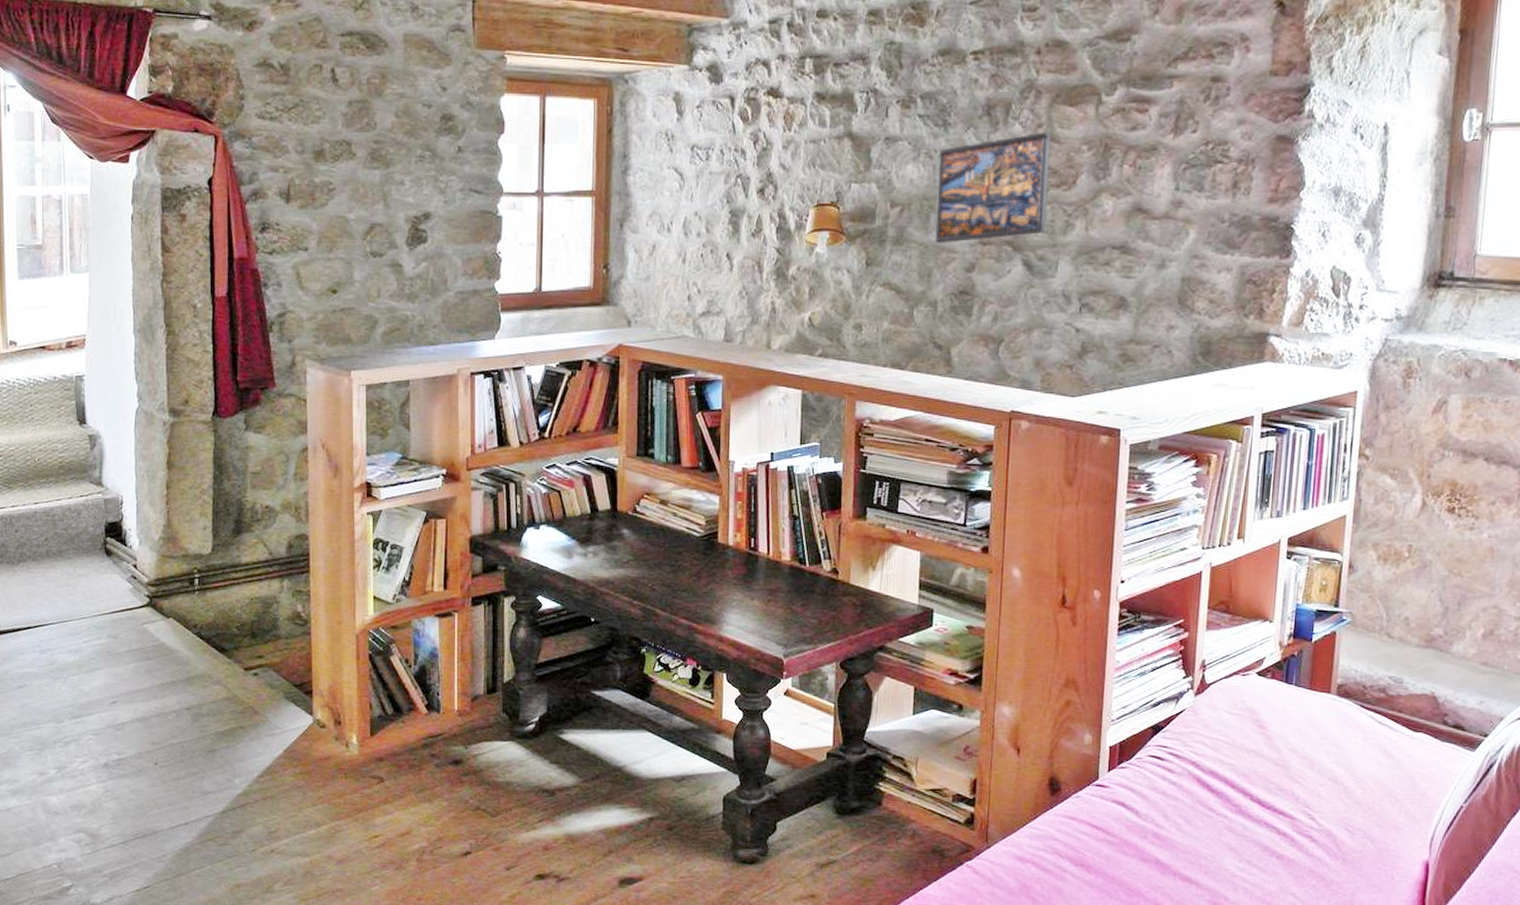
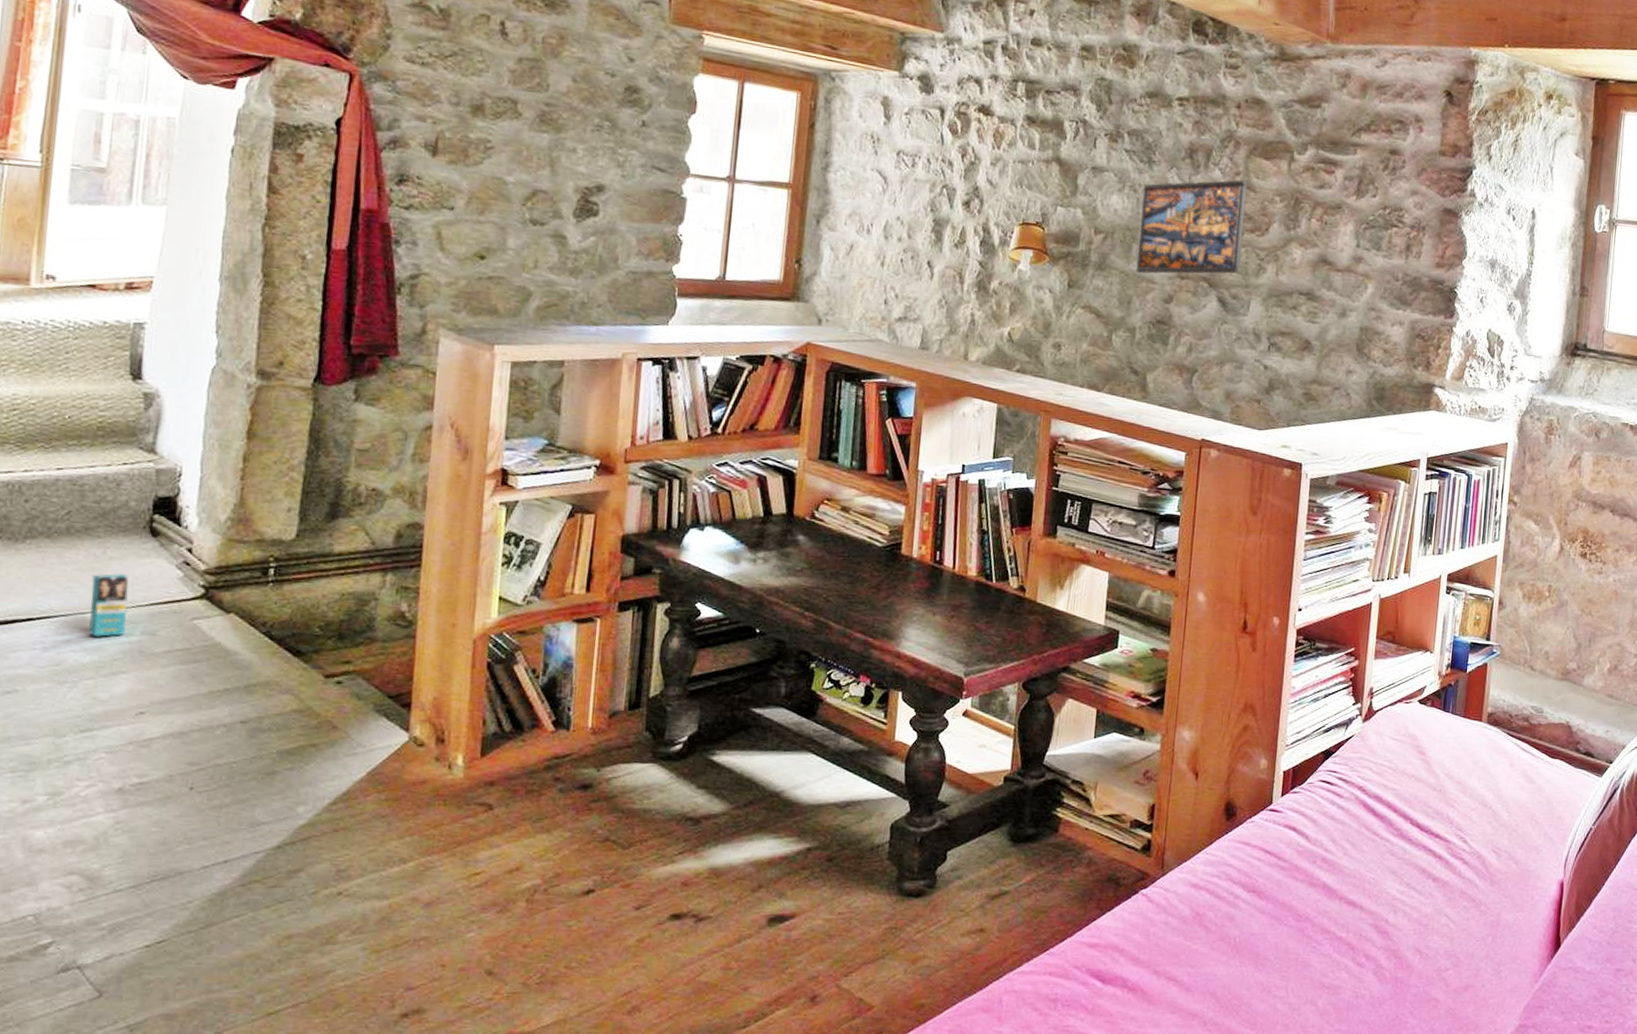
box: none [68,588,96,640] -> present [89,573,130,637]

